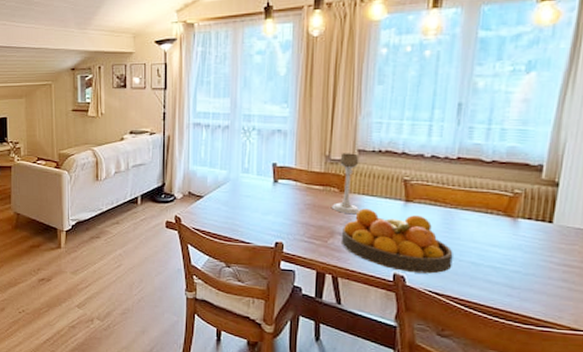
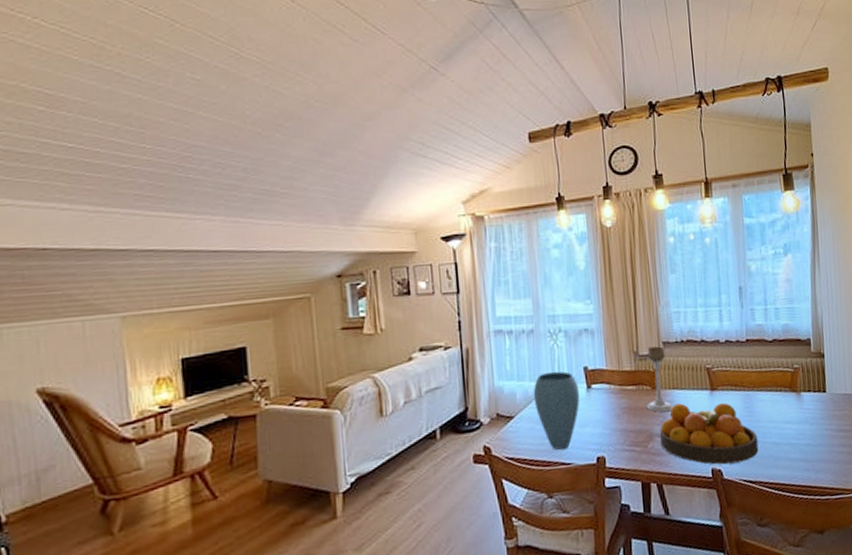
vase: none [222,163,266,231] -> present [533,371,580,451]

